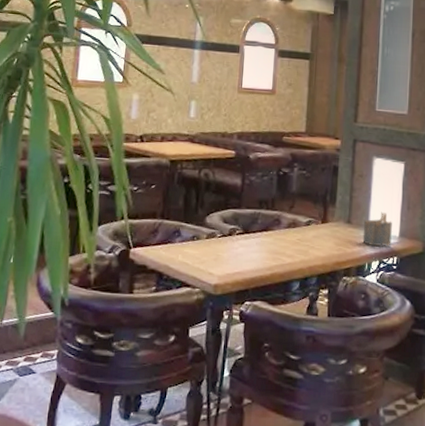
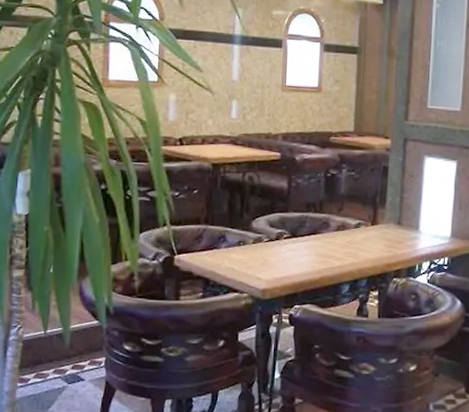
napkin holder: present [362,211,392,247] -> none [413,212,444,248]

